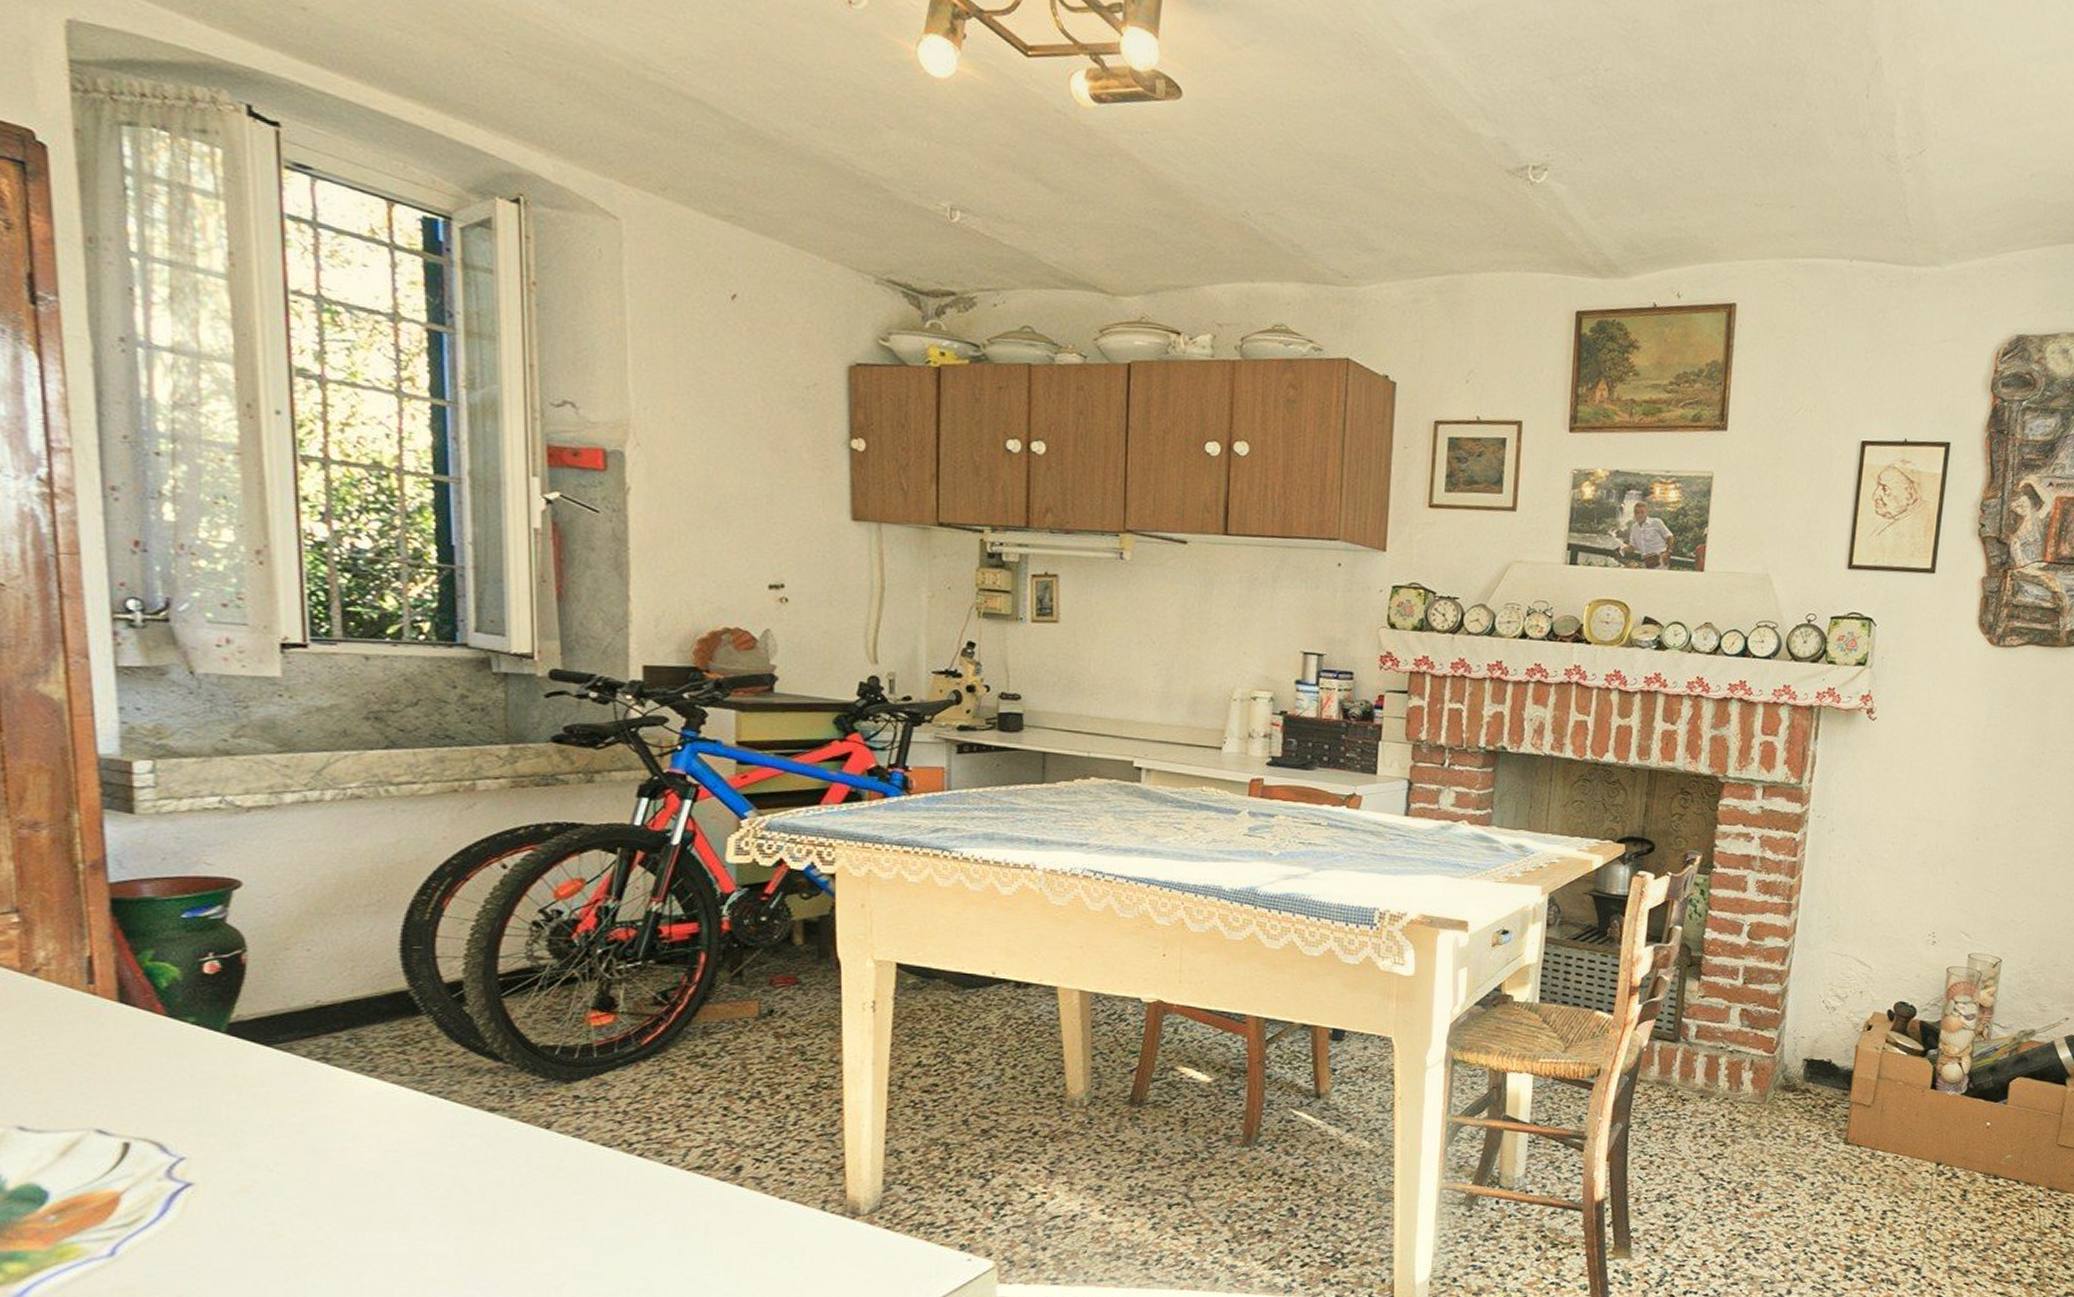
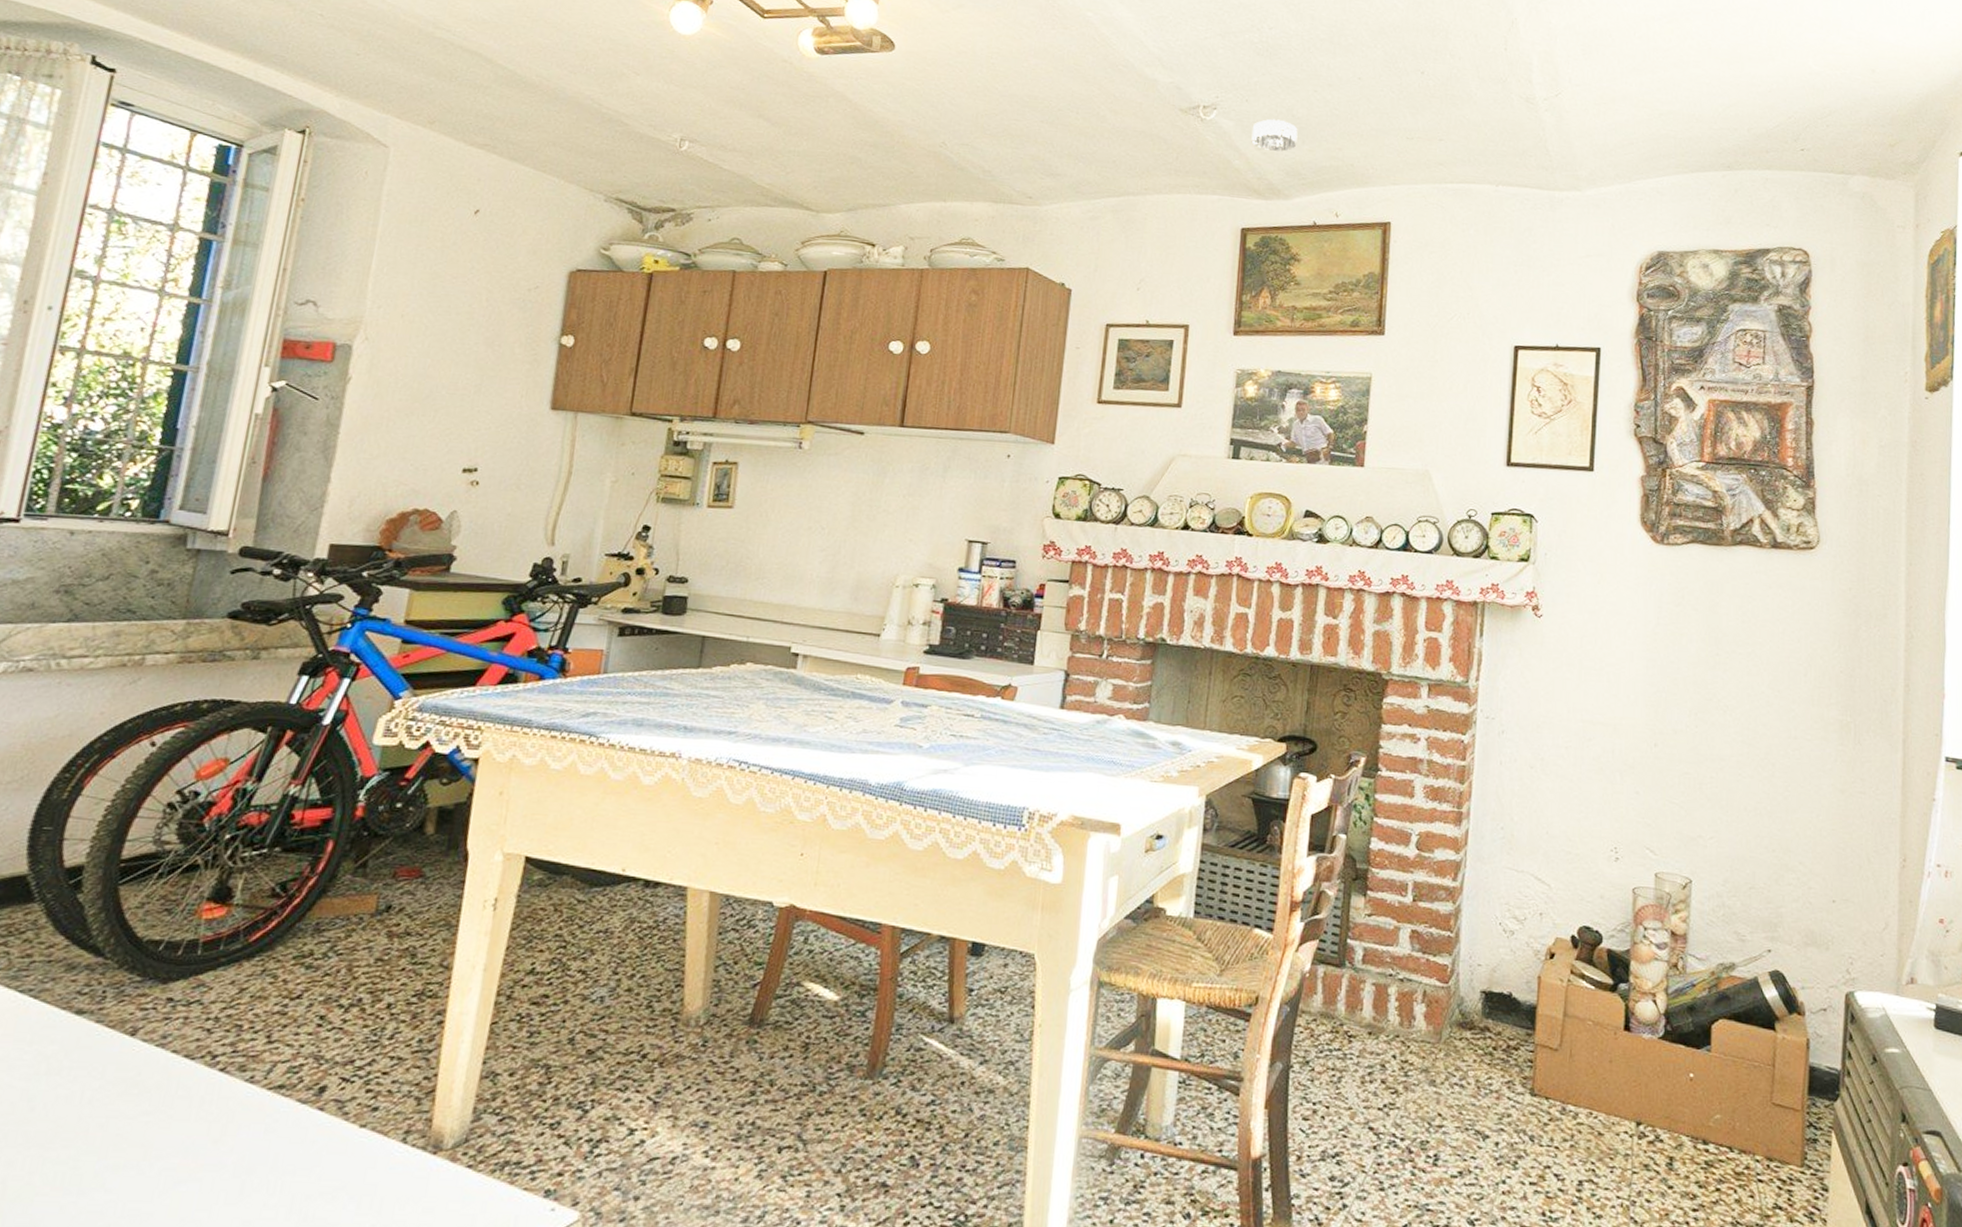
smoke detector: none [1586,182,1637,222] -> present [1251,119,1298,152]

